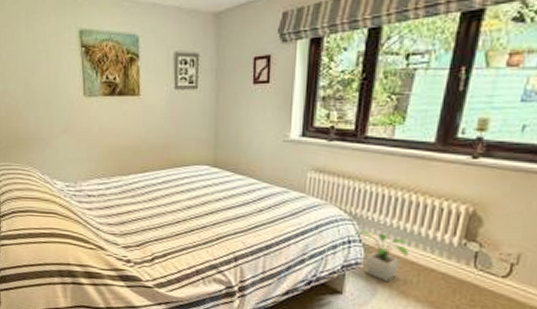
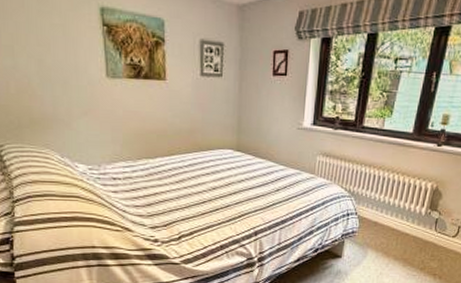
potted plant: present [355,230,410,281] -> none [352,204,392,245]

